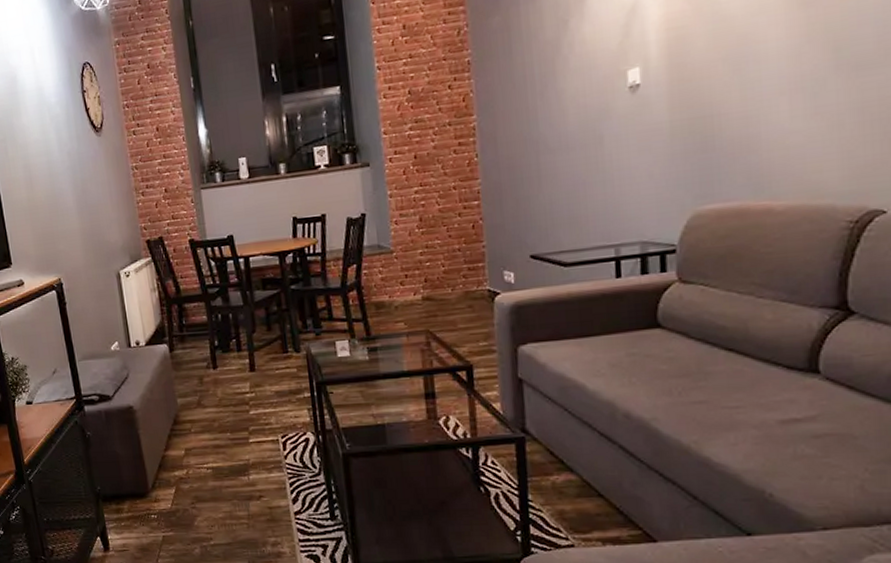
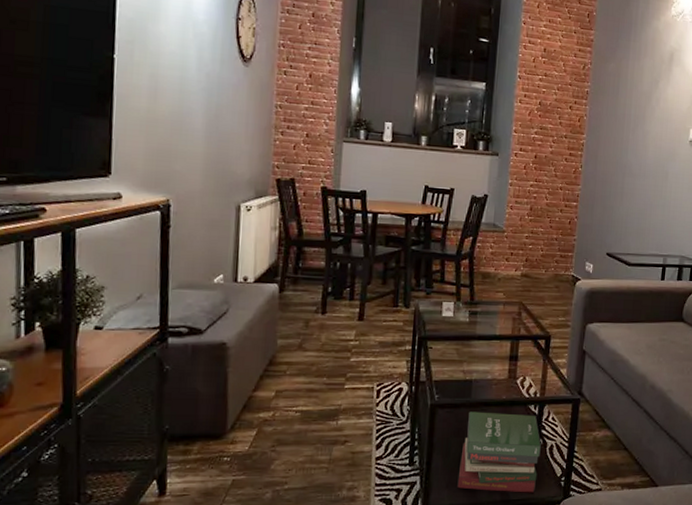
books: none [387,459,485,551] -> present [457,411,541,494]

